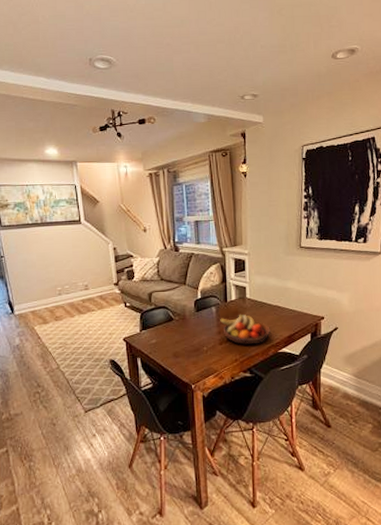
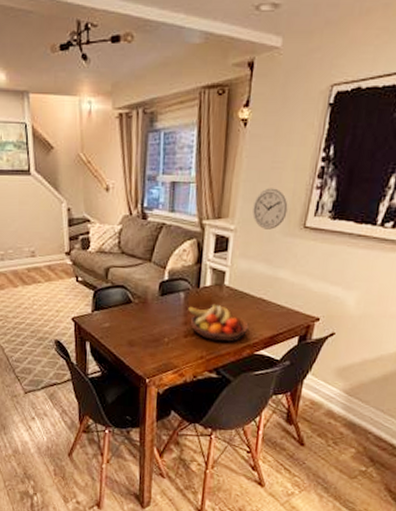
wall clock: none [260,220,286,251] -> present [252,188,288,230]

